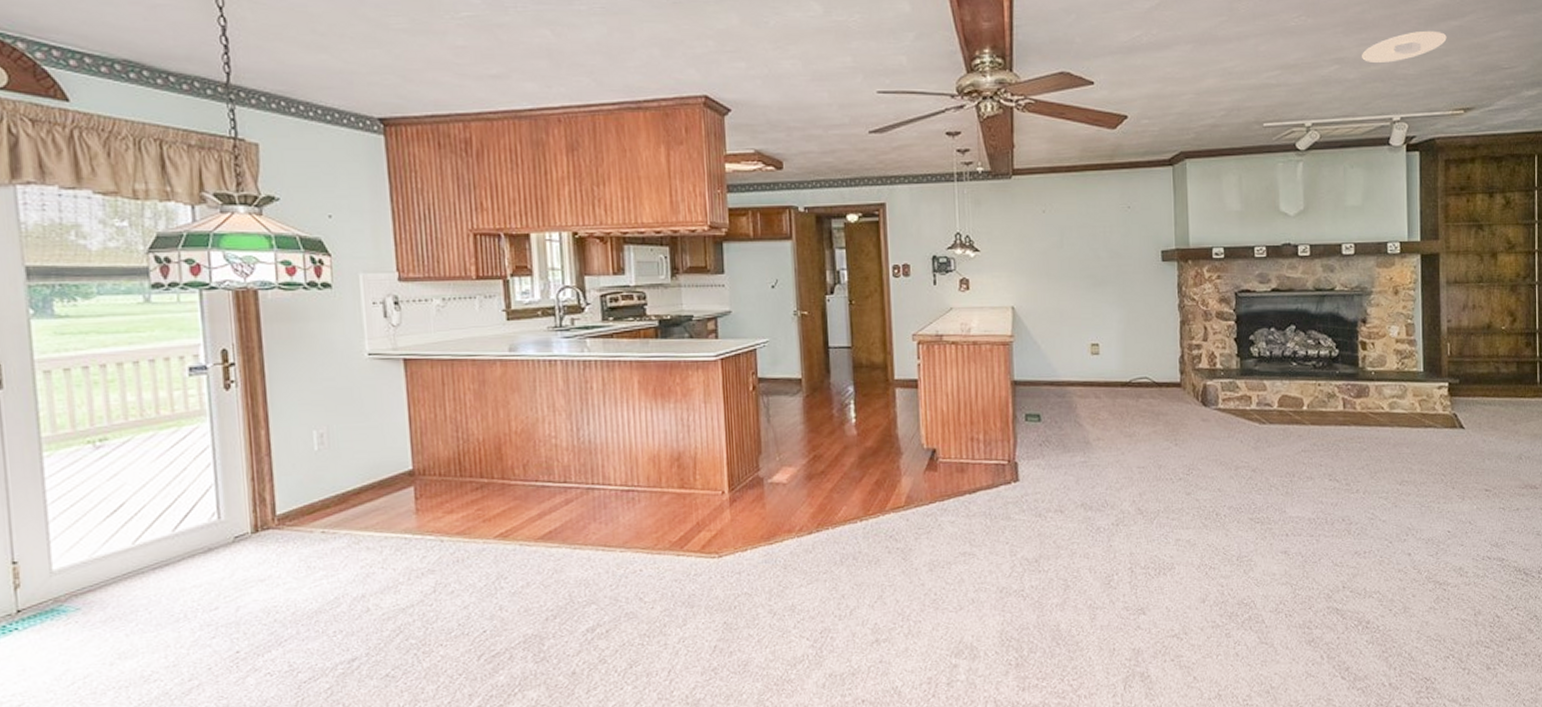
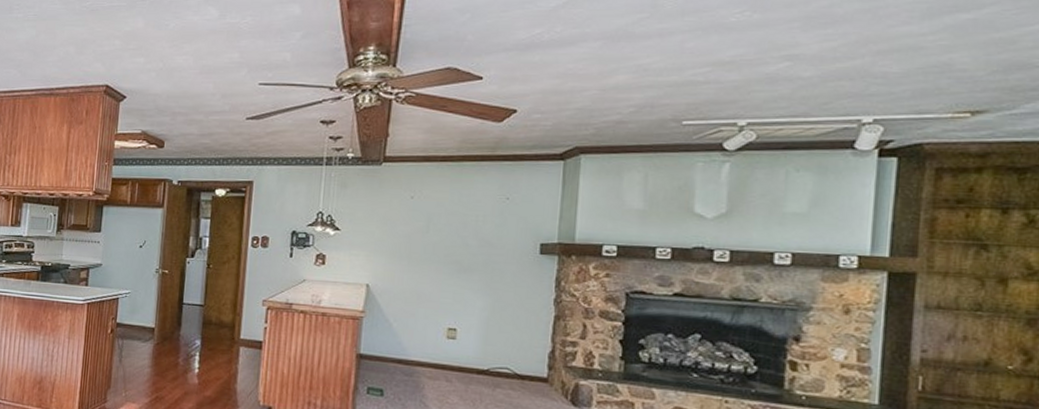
recessed light: present [1362,30,1447,64] -> none [824,25,952,61]

